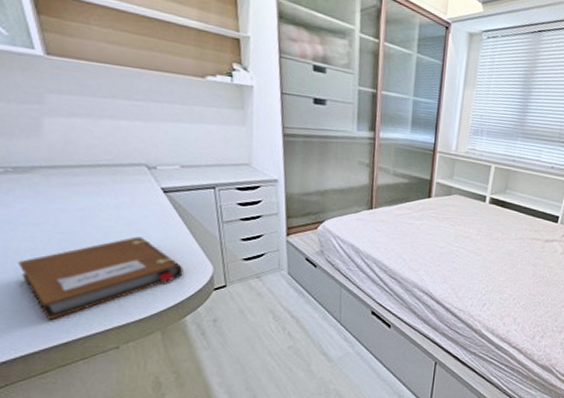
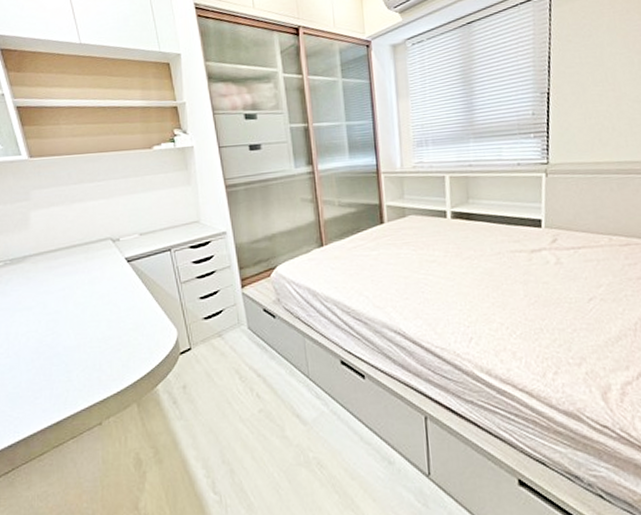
notebook: present [17,236,184,321] -> none [16,308,151,401]

